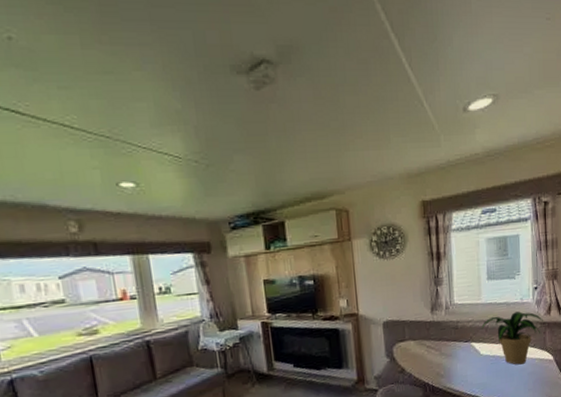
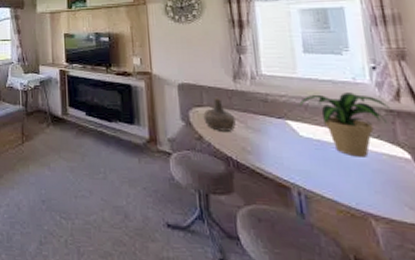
bottle: none [405,330,432,362] -> present [203,98,236,131]

